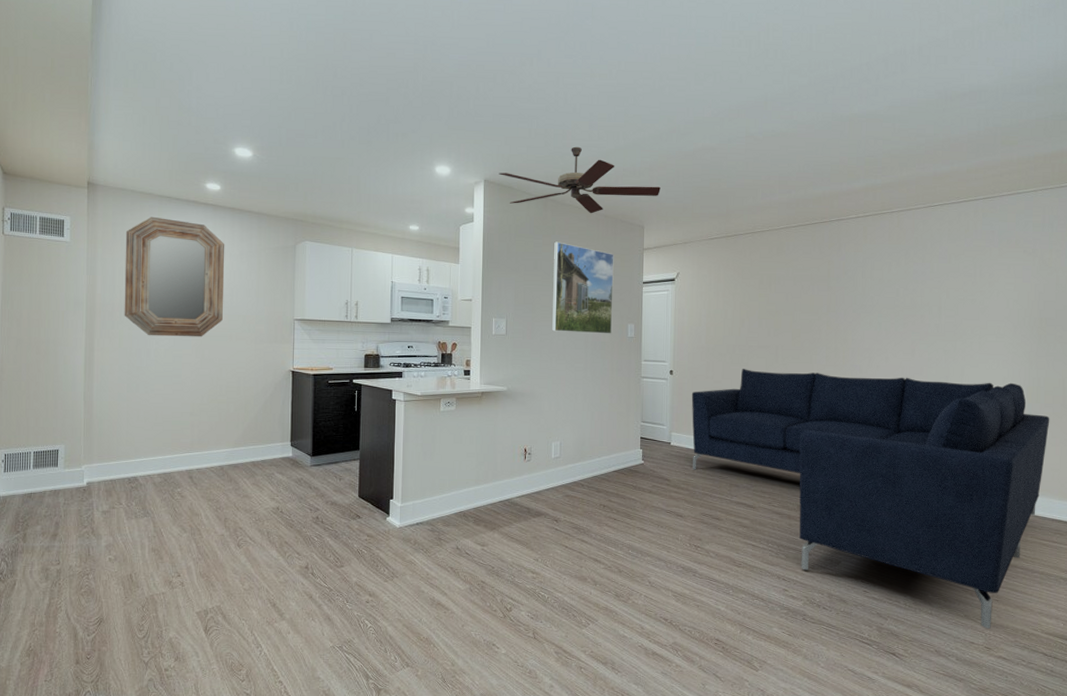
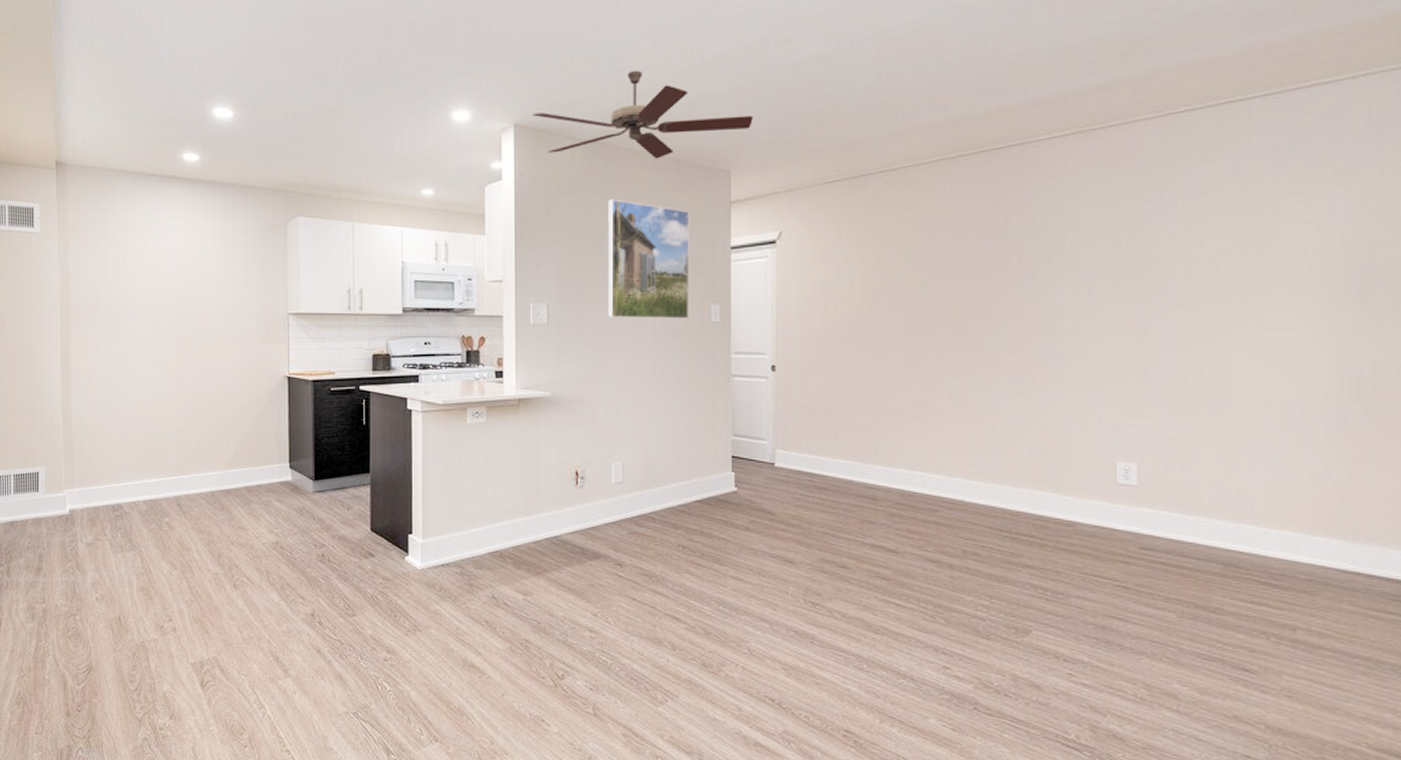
home mirror: present [124,216,225,337] -> none [98,197,208,339]
sofa: present [691,369,1050,629] -> none [803,361,1382,737]

